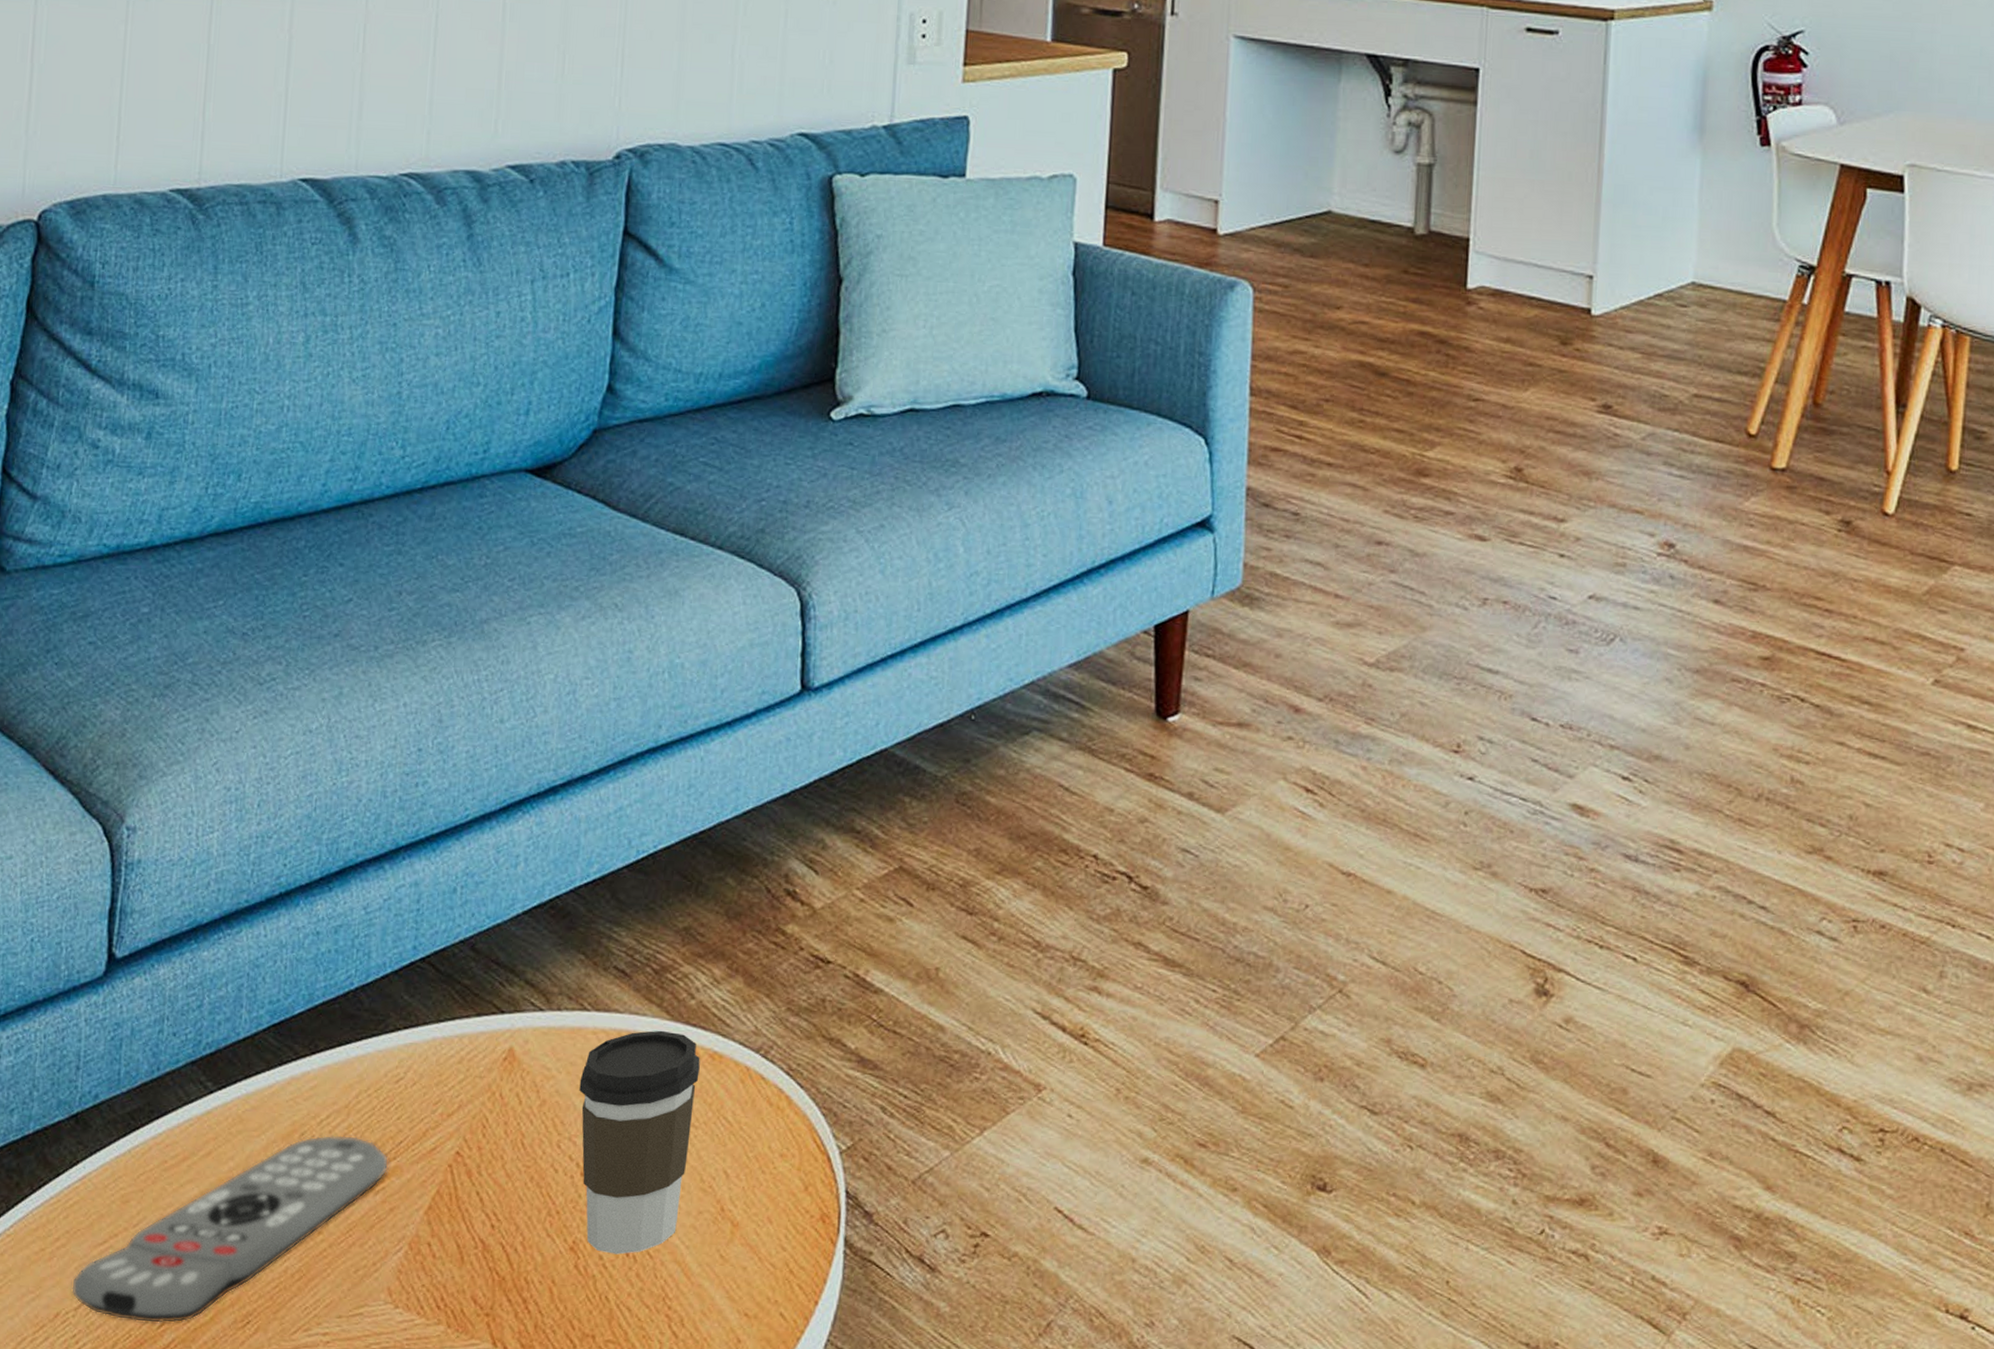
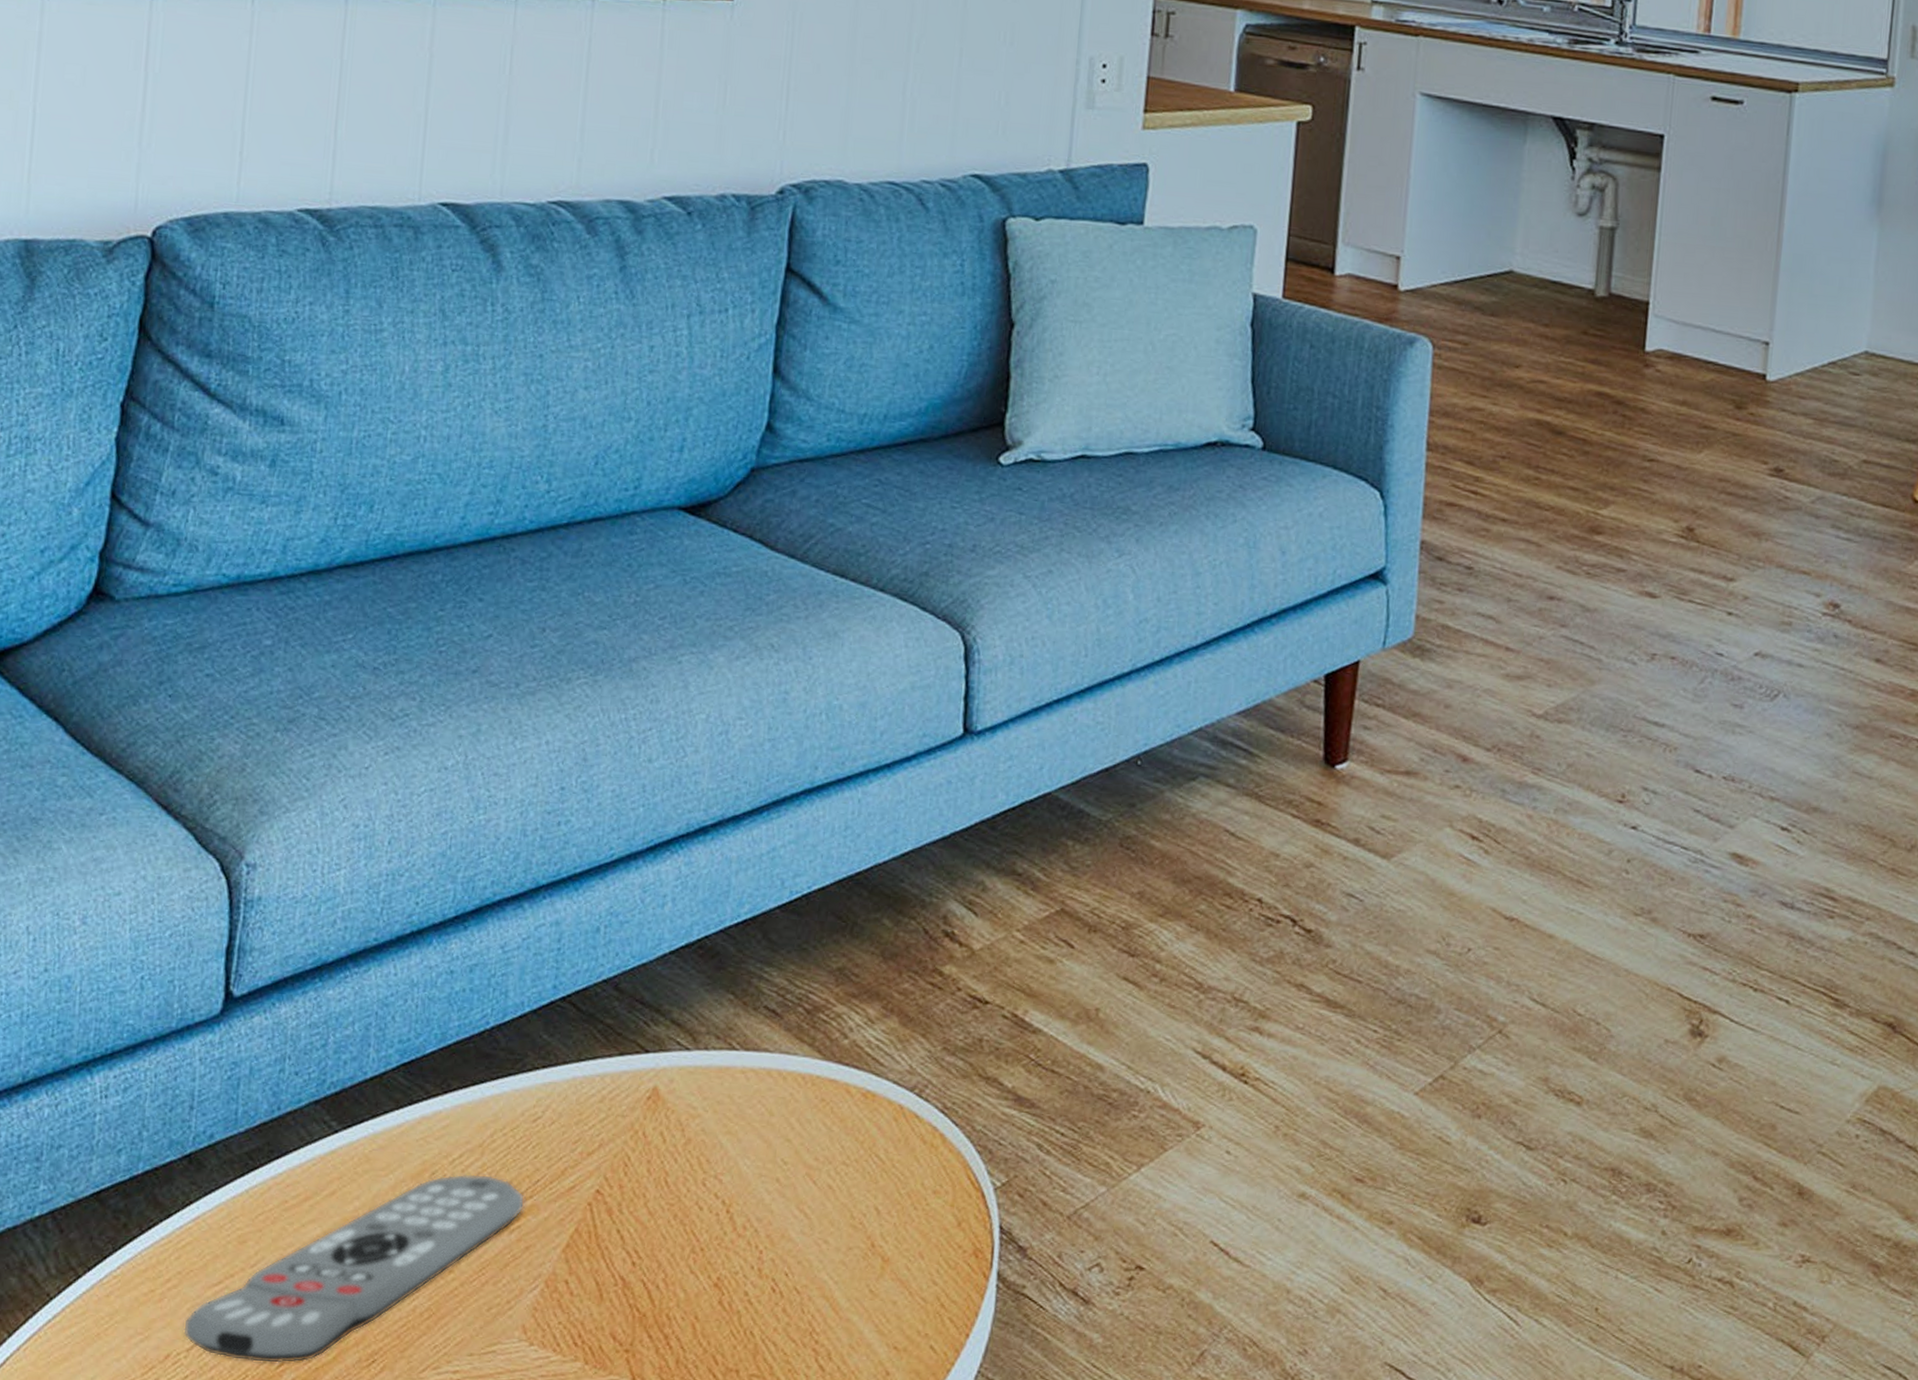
coffee cup: present [579,1030,700,1255] -> none [726,1069,853,1291]

